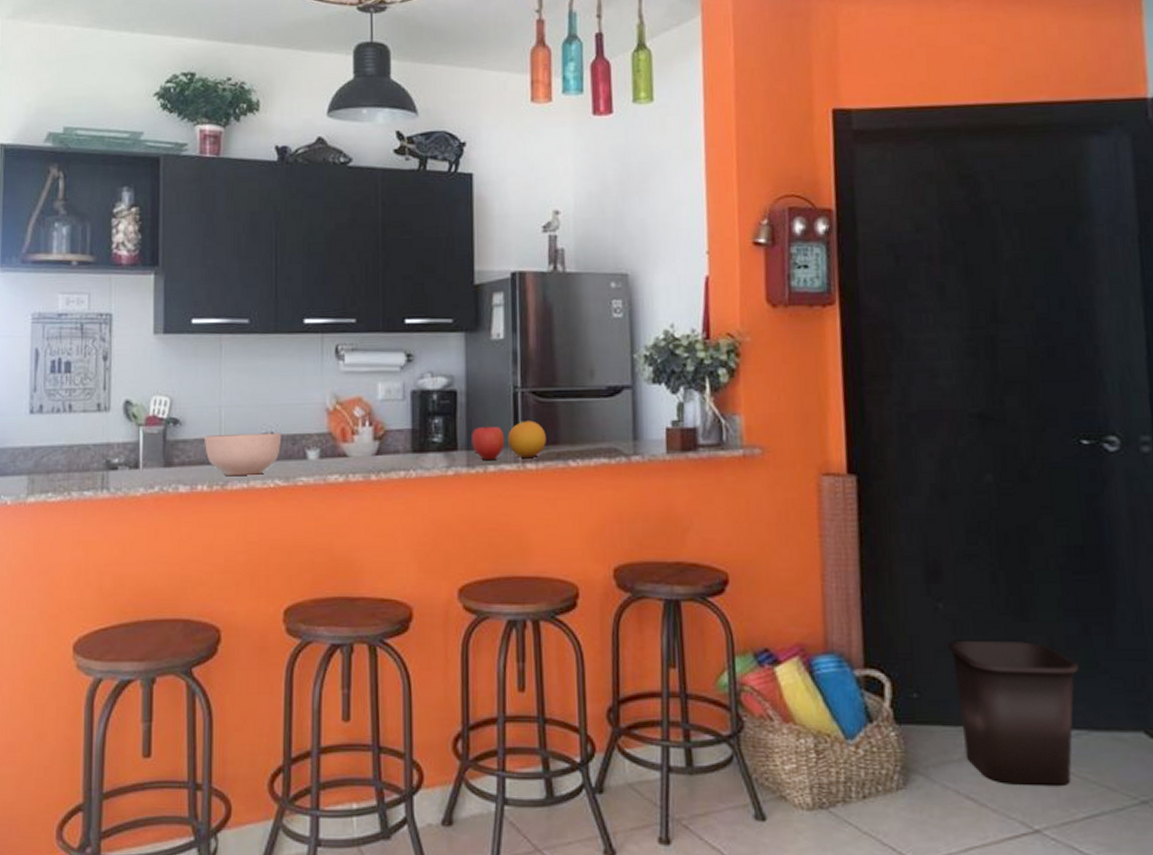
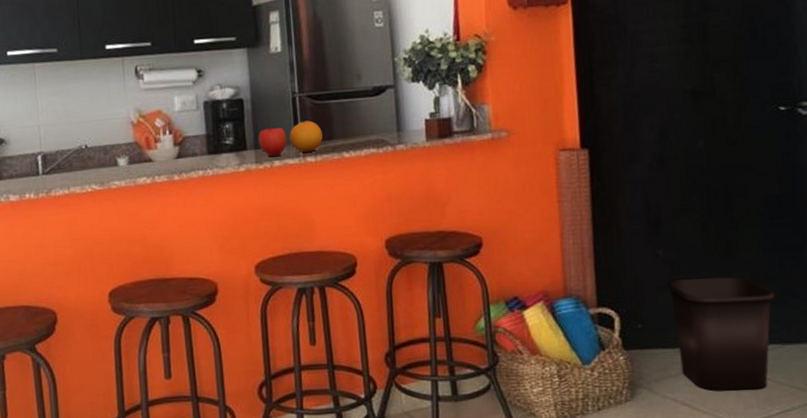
bowl: present [203,432,282,477] -> none [27,145,95,185]

